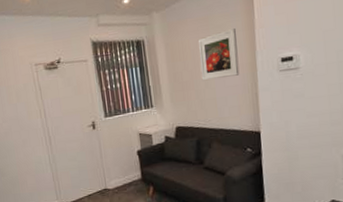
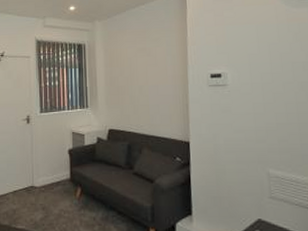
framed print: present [197,29,240,81] -> none [135,43,172,88]

